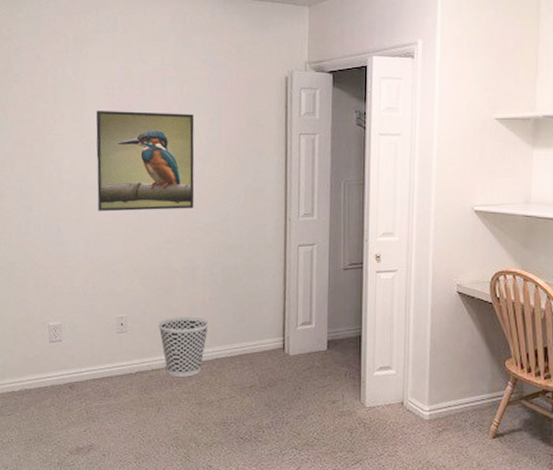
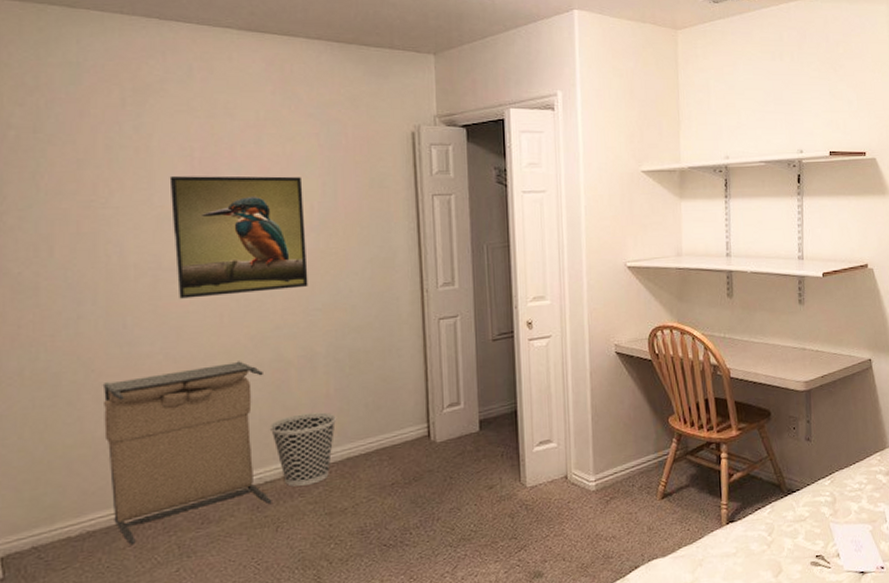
laundry hamper: none [40,266,156,404] -> present [102,361,272,544]

